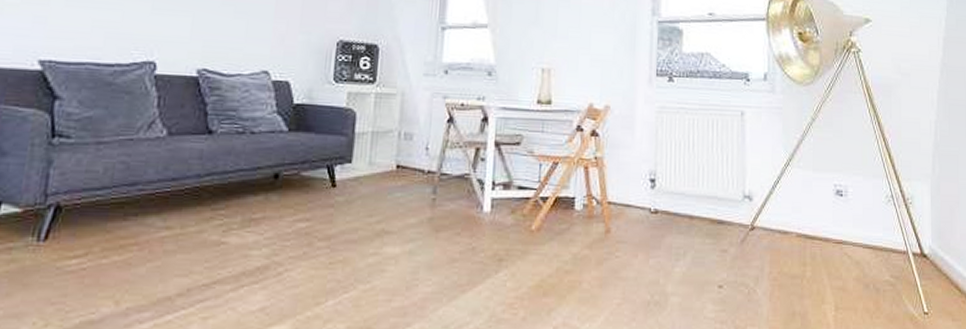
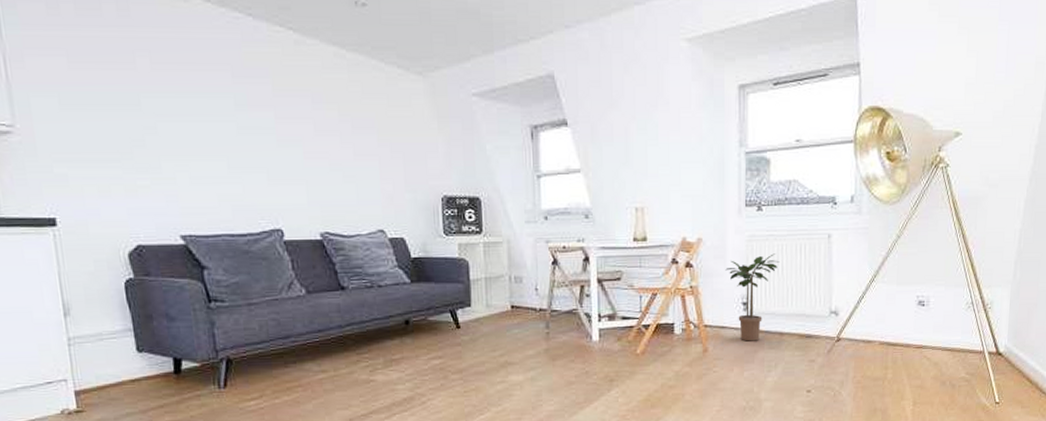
potted plant: none [633,128,691,224] -> present [725,253,780,342]

